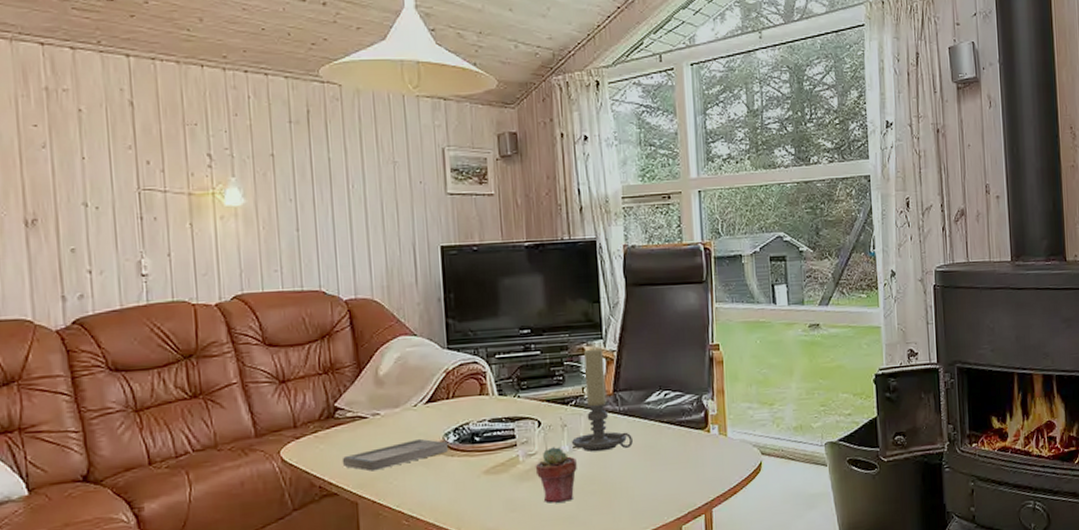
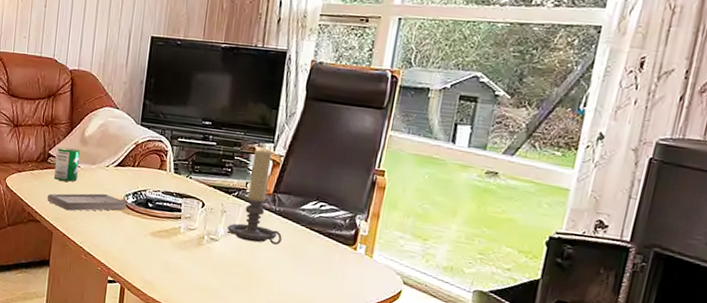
can: none [344,392,380,437] -> present [53,147,80,182]
potted succulent: present [535,447,577,503] -> none [192,227,229,276]

